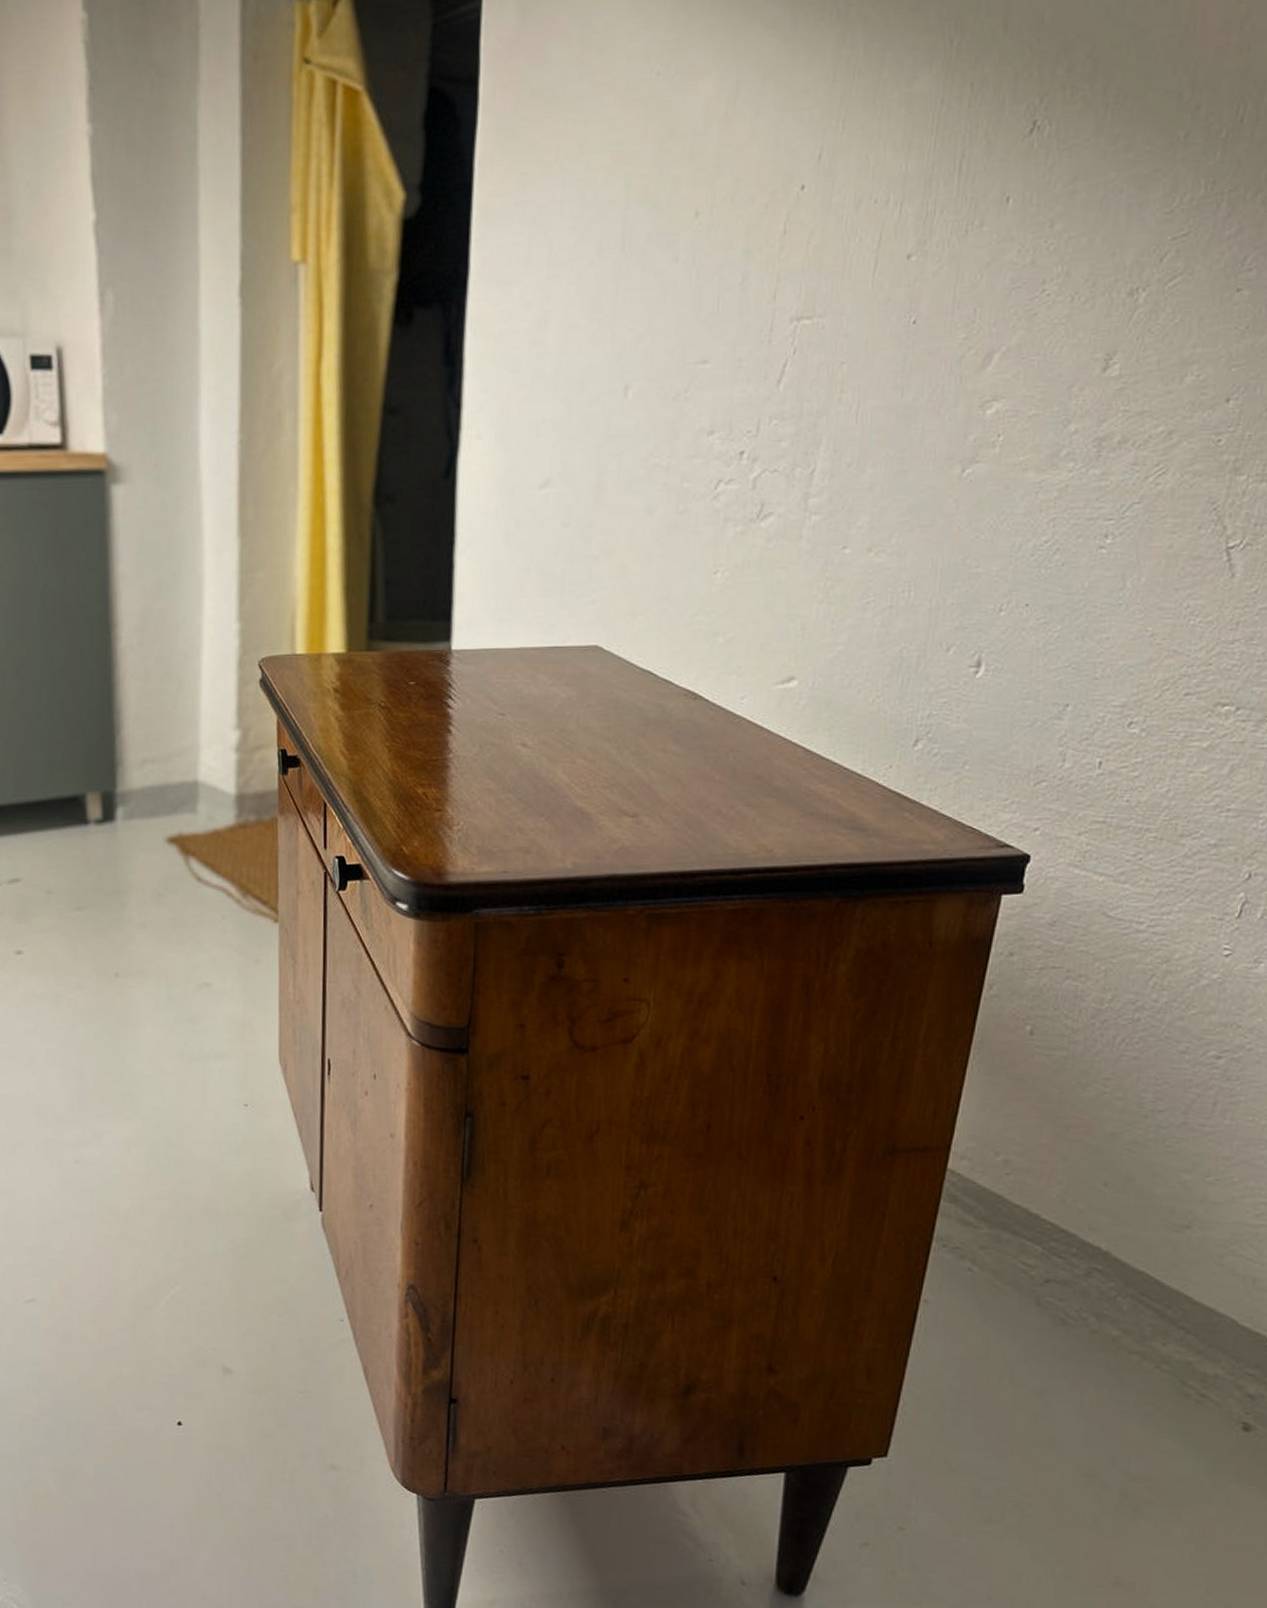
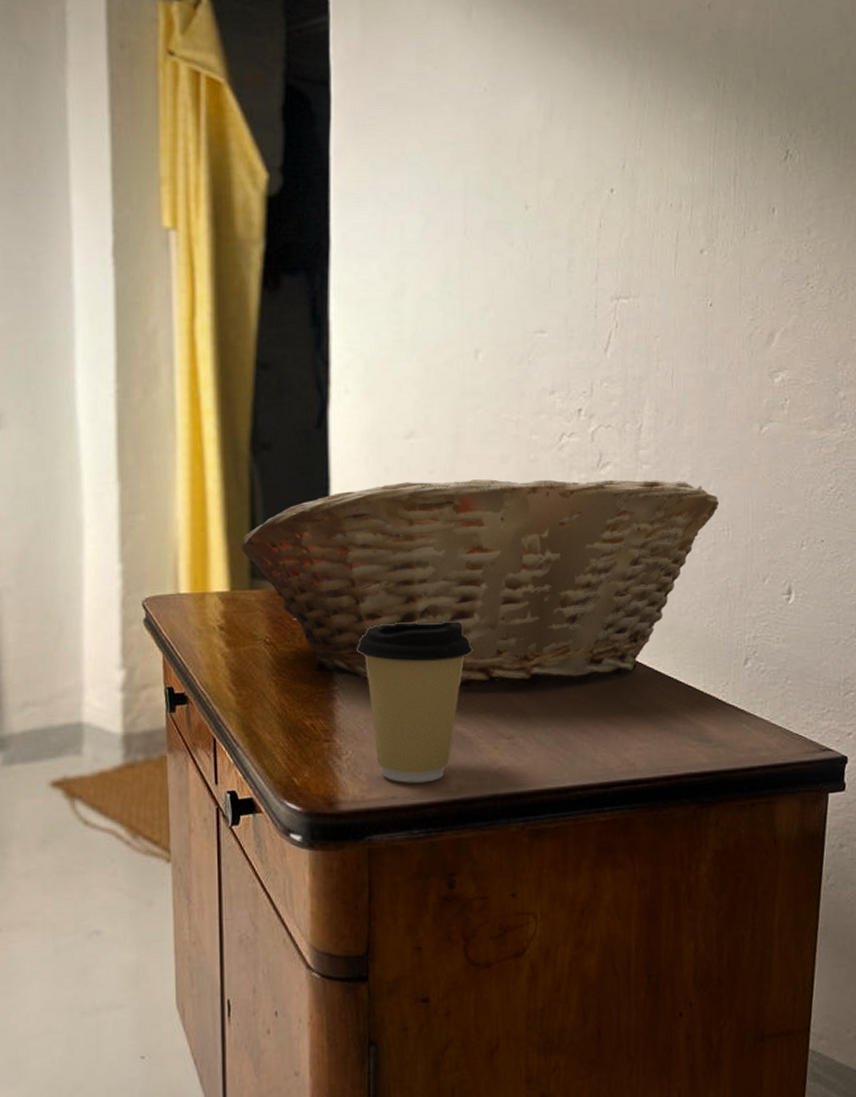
fruit basket: none [359,533,902,762] -> present [241,479,720,688]
coffee cup: none [473,688,600,858] -> present [355,620,473,783]

